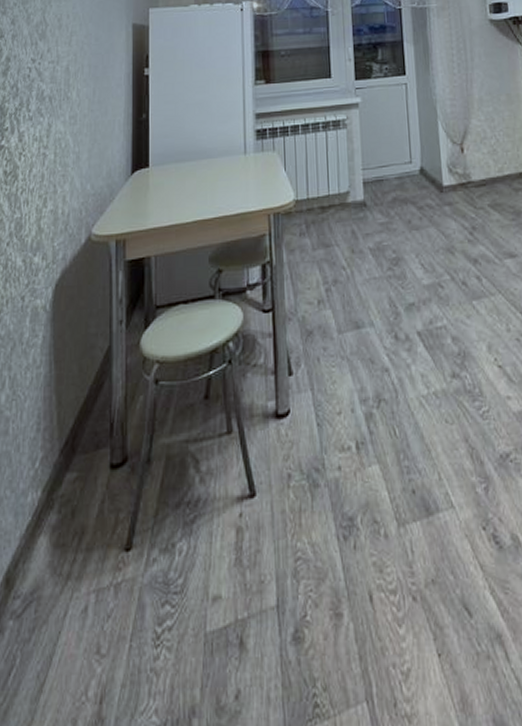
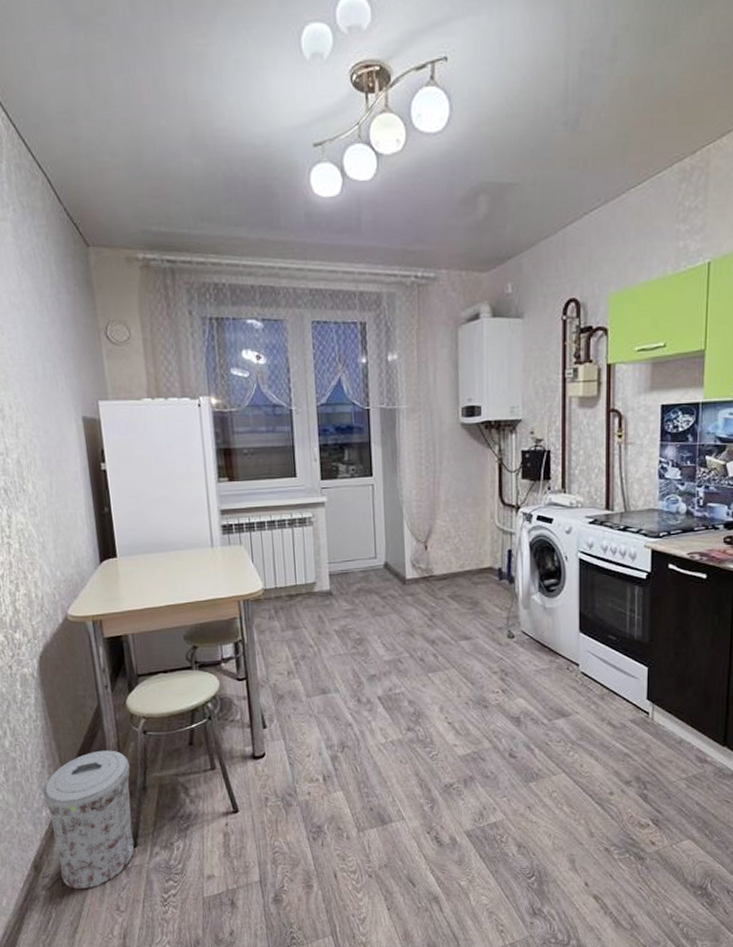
trash can: none [33,406,135,619] -> present [43,750,135,890]

